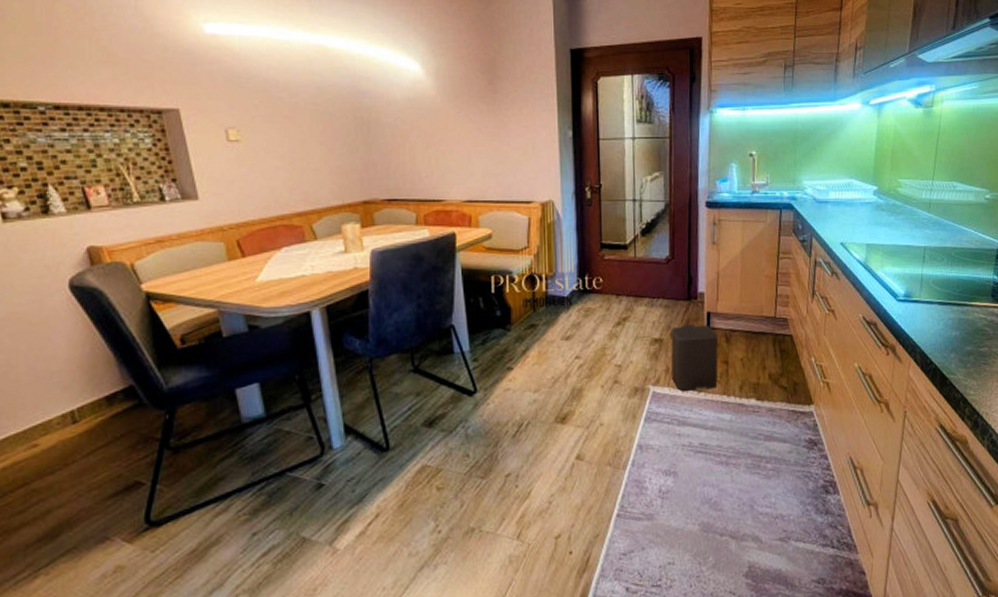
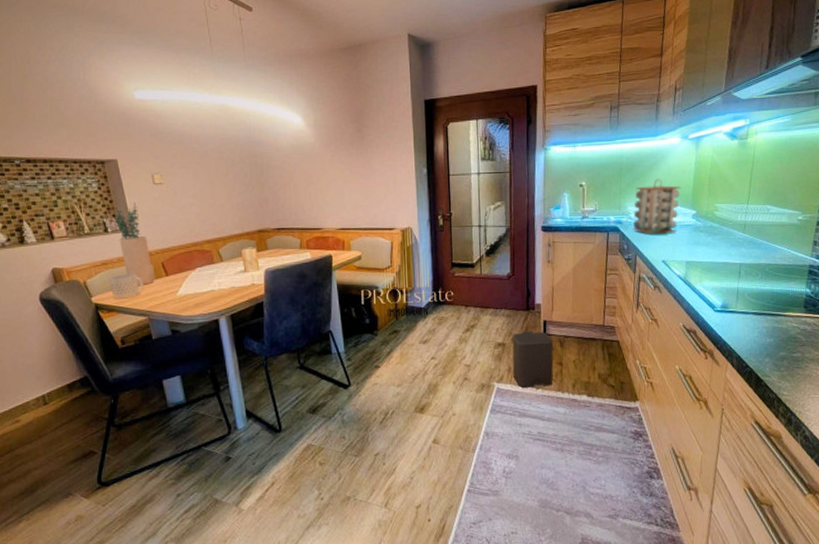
mug: none [165,253,213,288] -> present [108,273,144,300]
vase: none [175,164,227,270] -> present [115,202,155,287]
spice rack: none [808,149,861,214] -> present [632,178,681,235]

